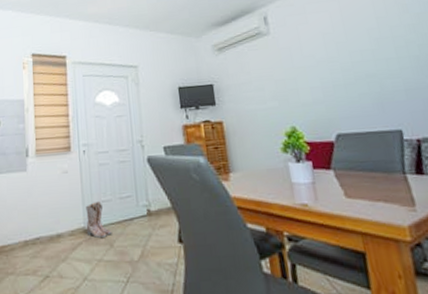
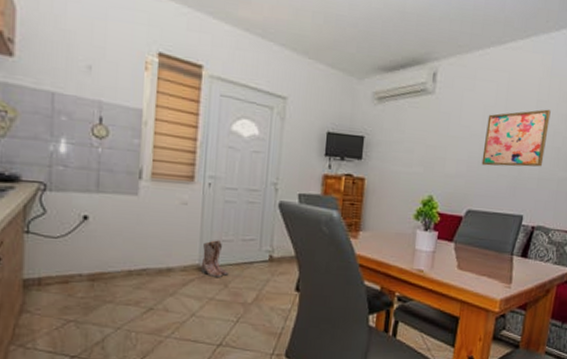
wall art: none [329,23,405,88] -> present [481,109,551,167]

